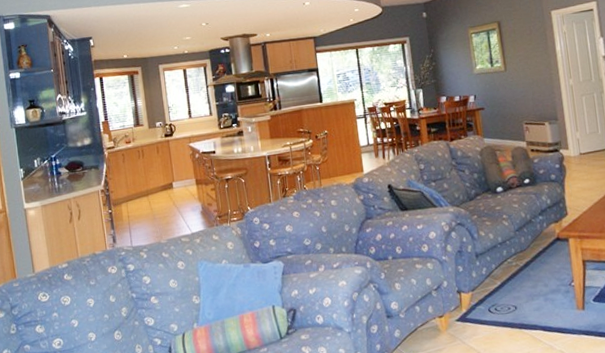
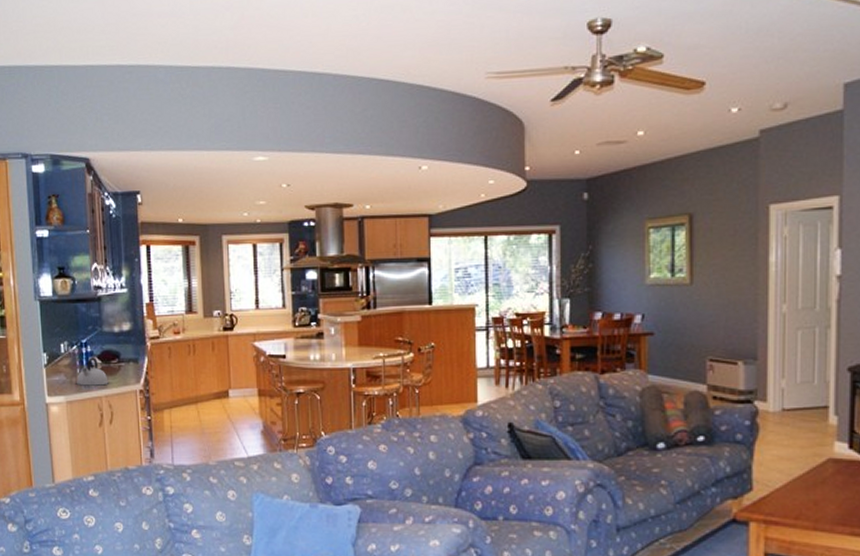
kettle: none [49,168,75,192] -> present [77,357,109,386]

